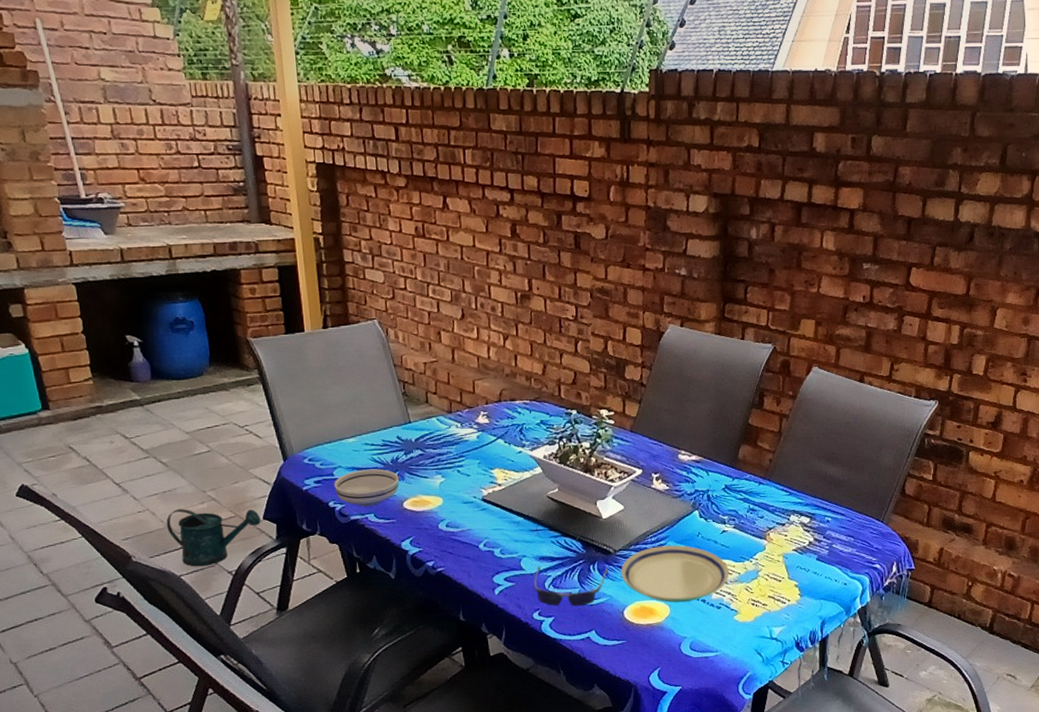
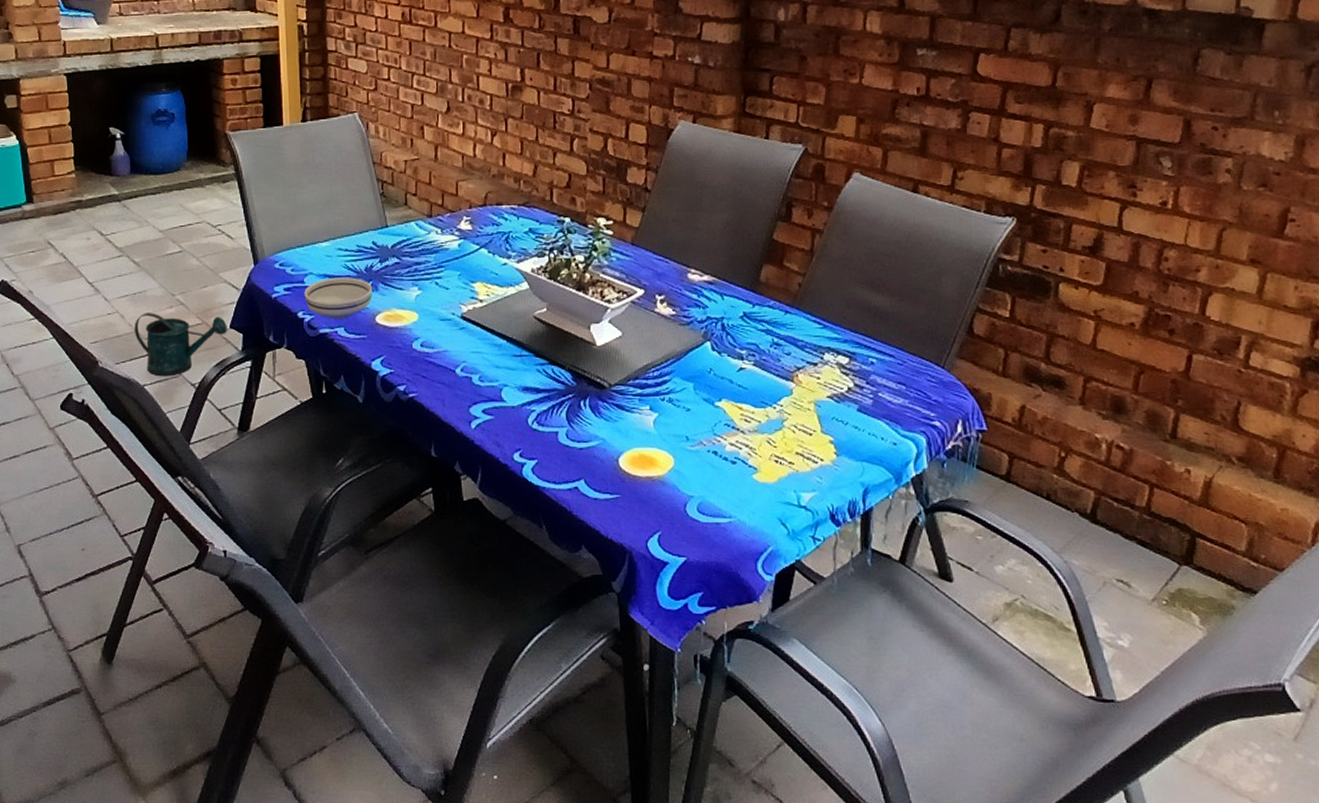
sunglasses: present [534,566,609,607] -> none [516,397,603,450]
plate: present [621,545,729,603] -> none [616,382,747,452]

